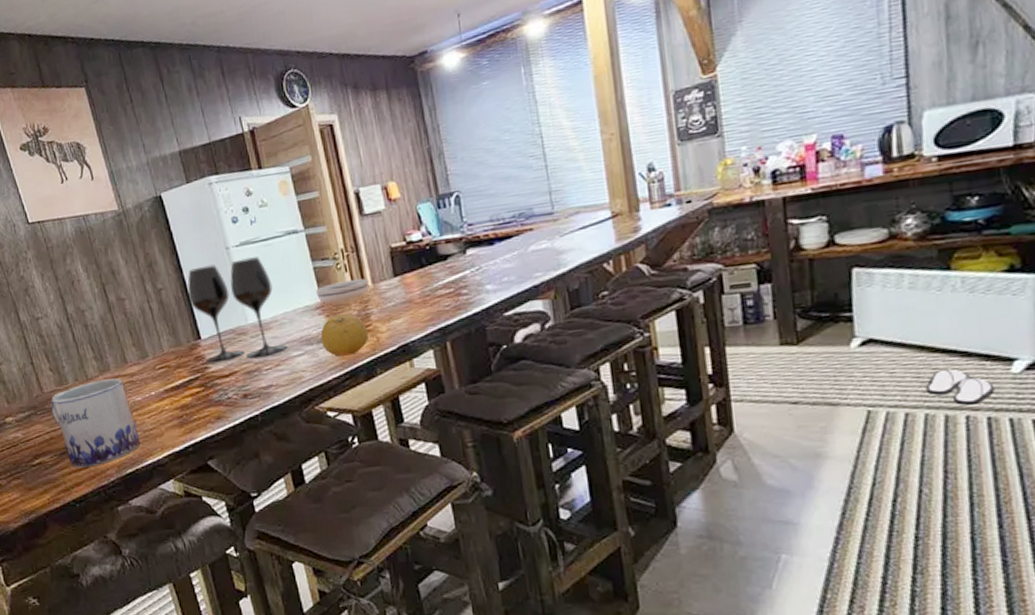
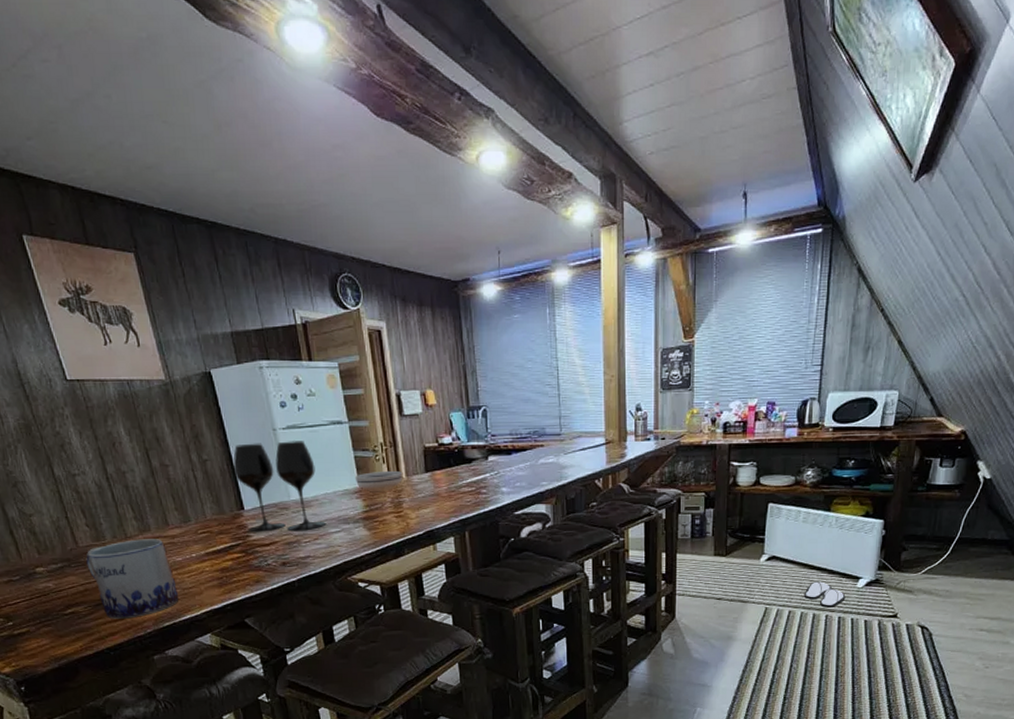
fruit: present [320,314,369,357] -> none [357,500,399,536]

